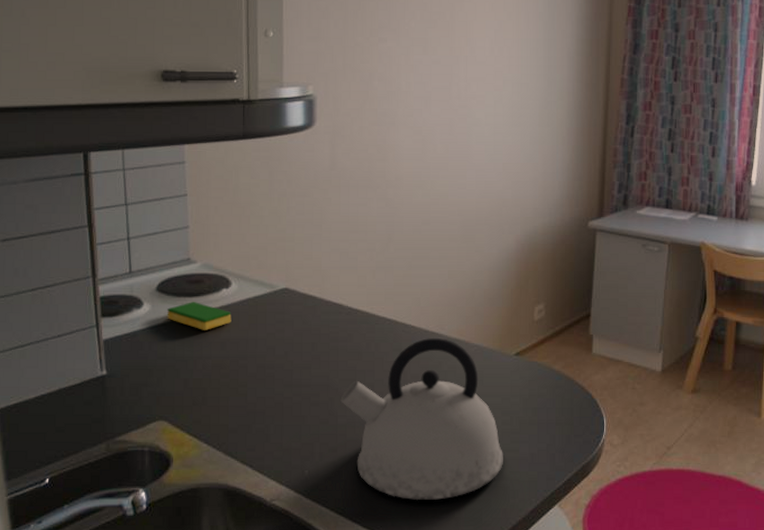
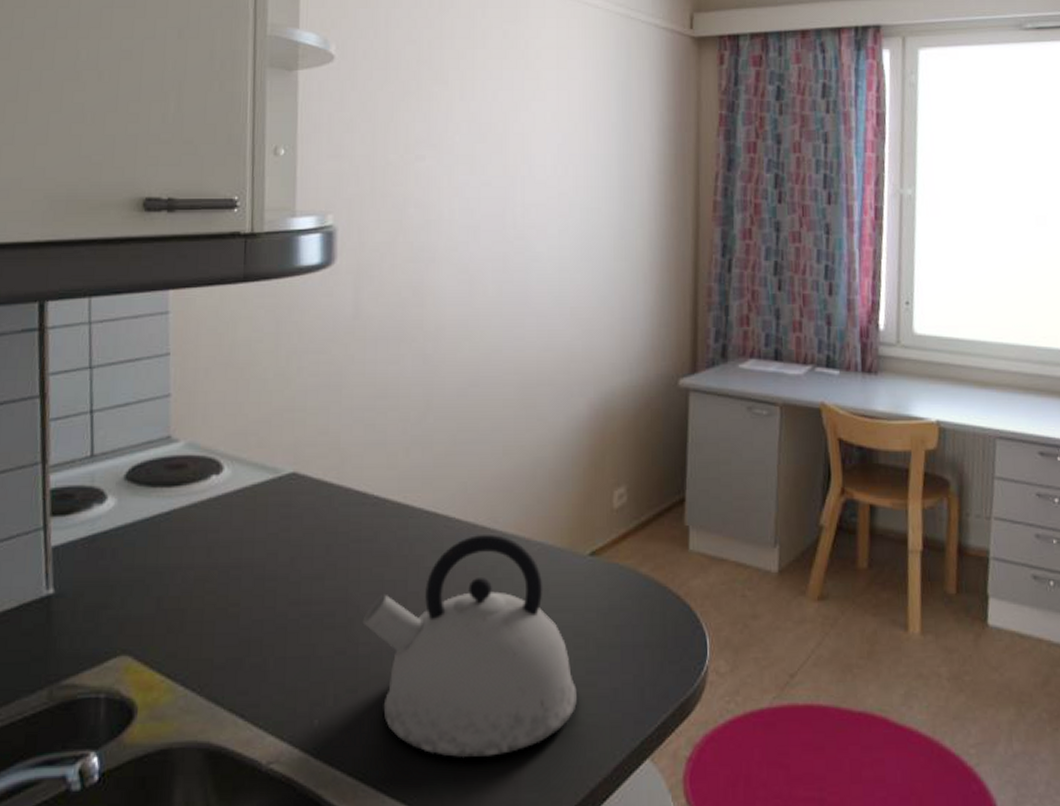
dish sponge: present [167,302,232,330] -> none [137,493,222,531]

